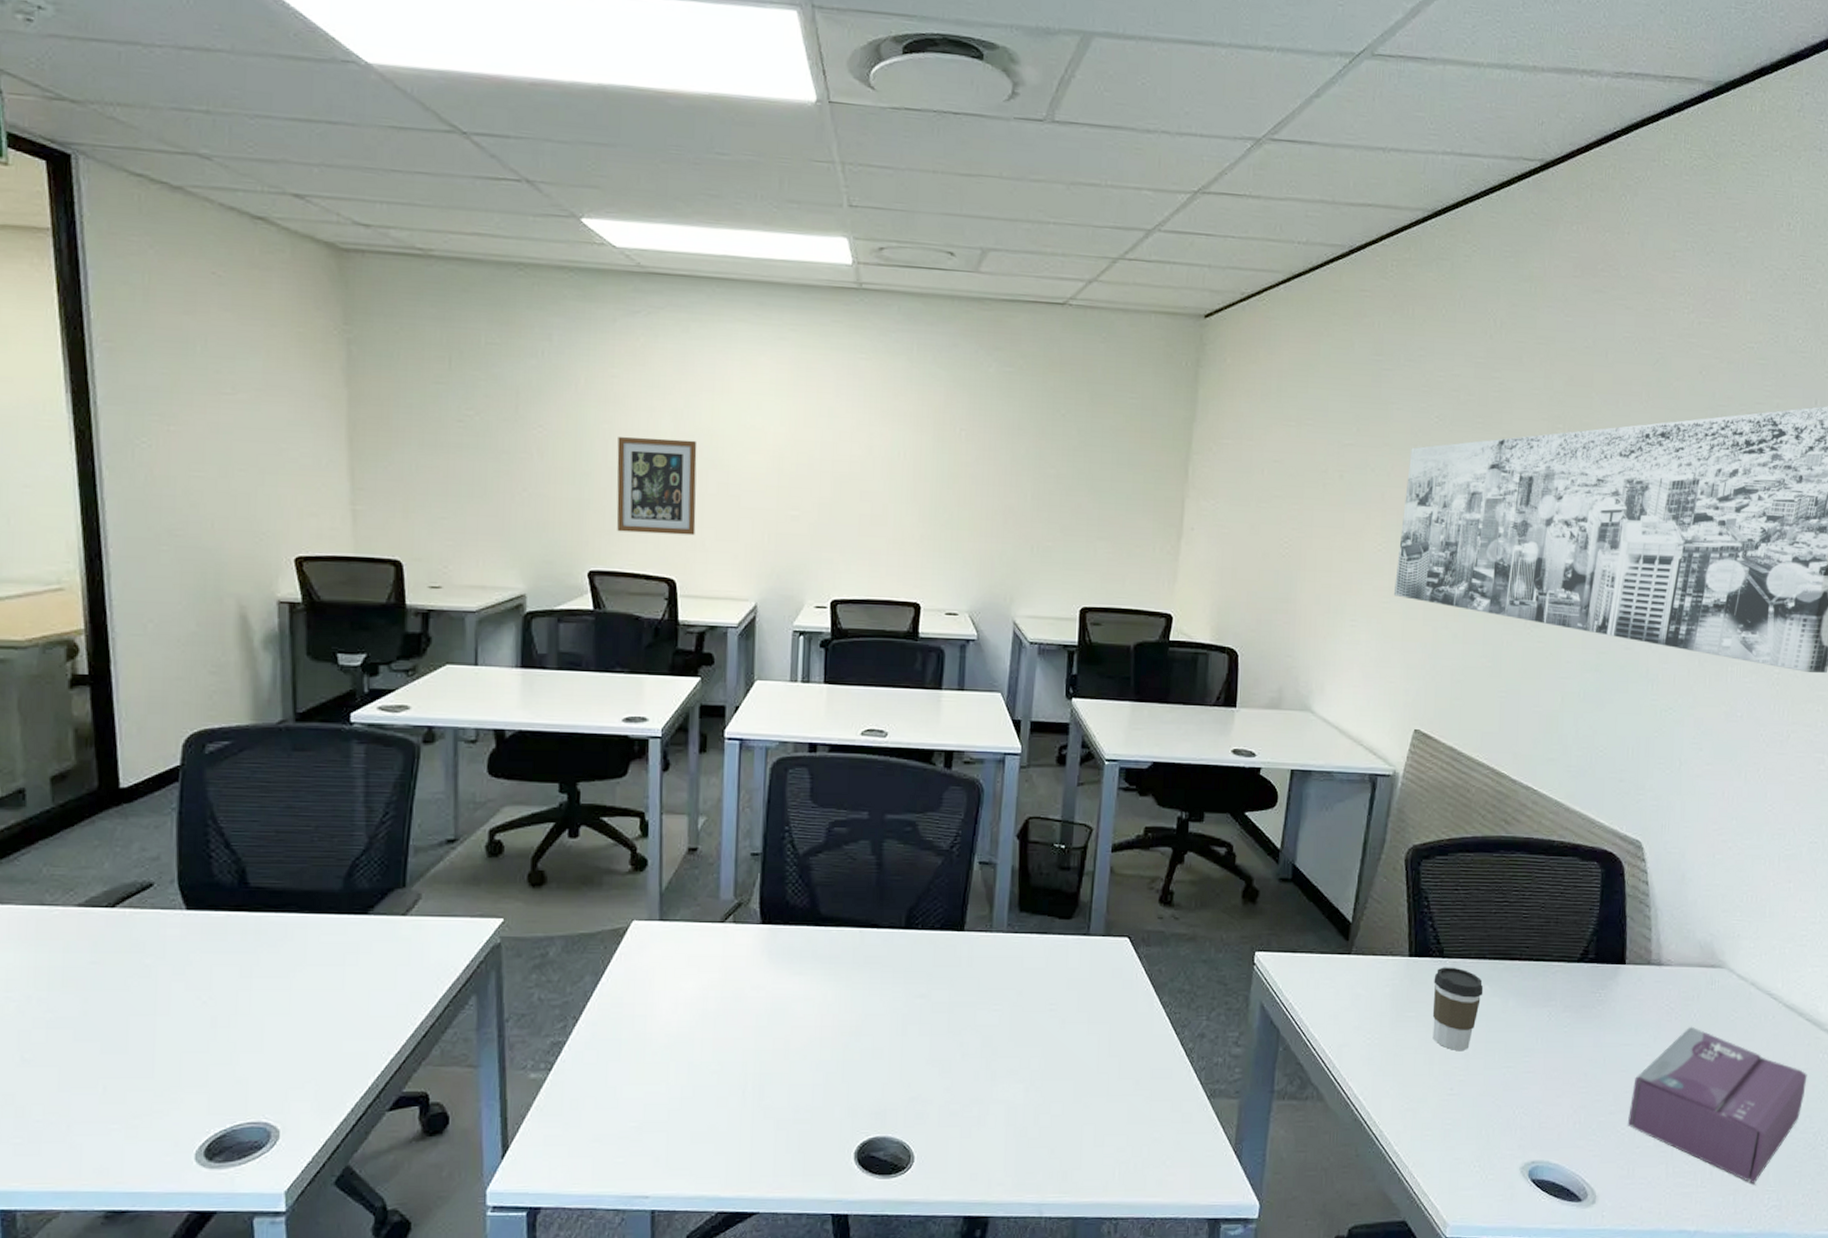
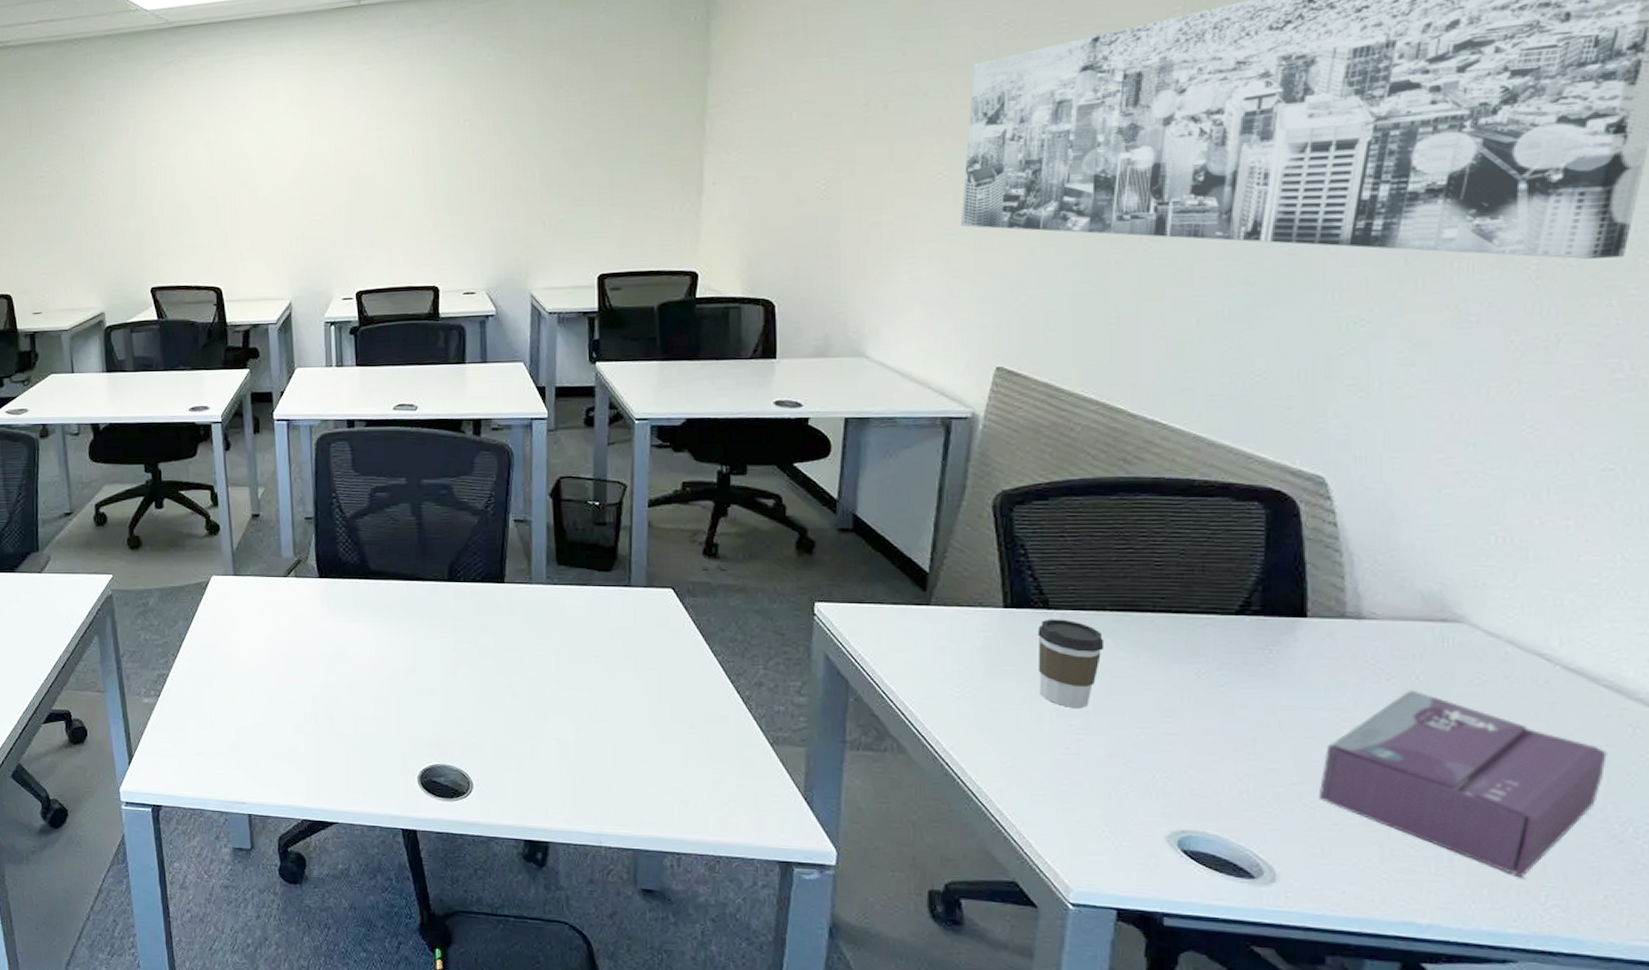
wall art: present [616,437,697,536] -> none [164,166,234,252]

